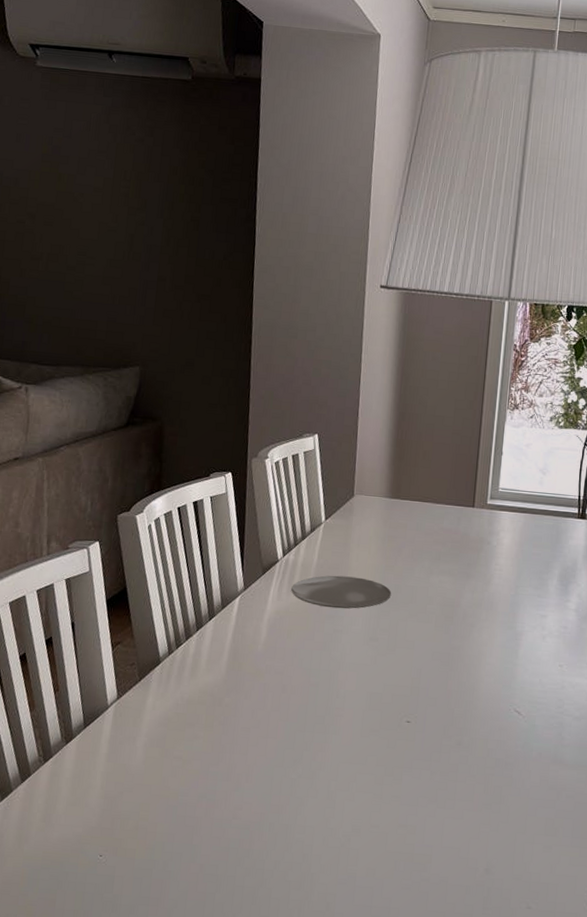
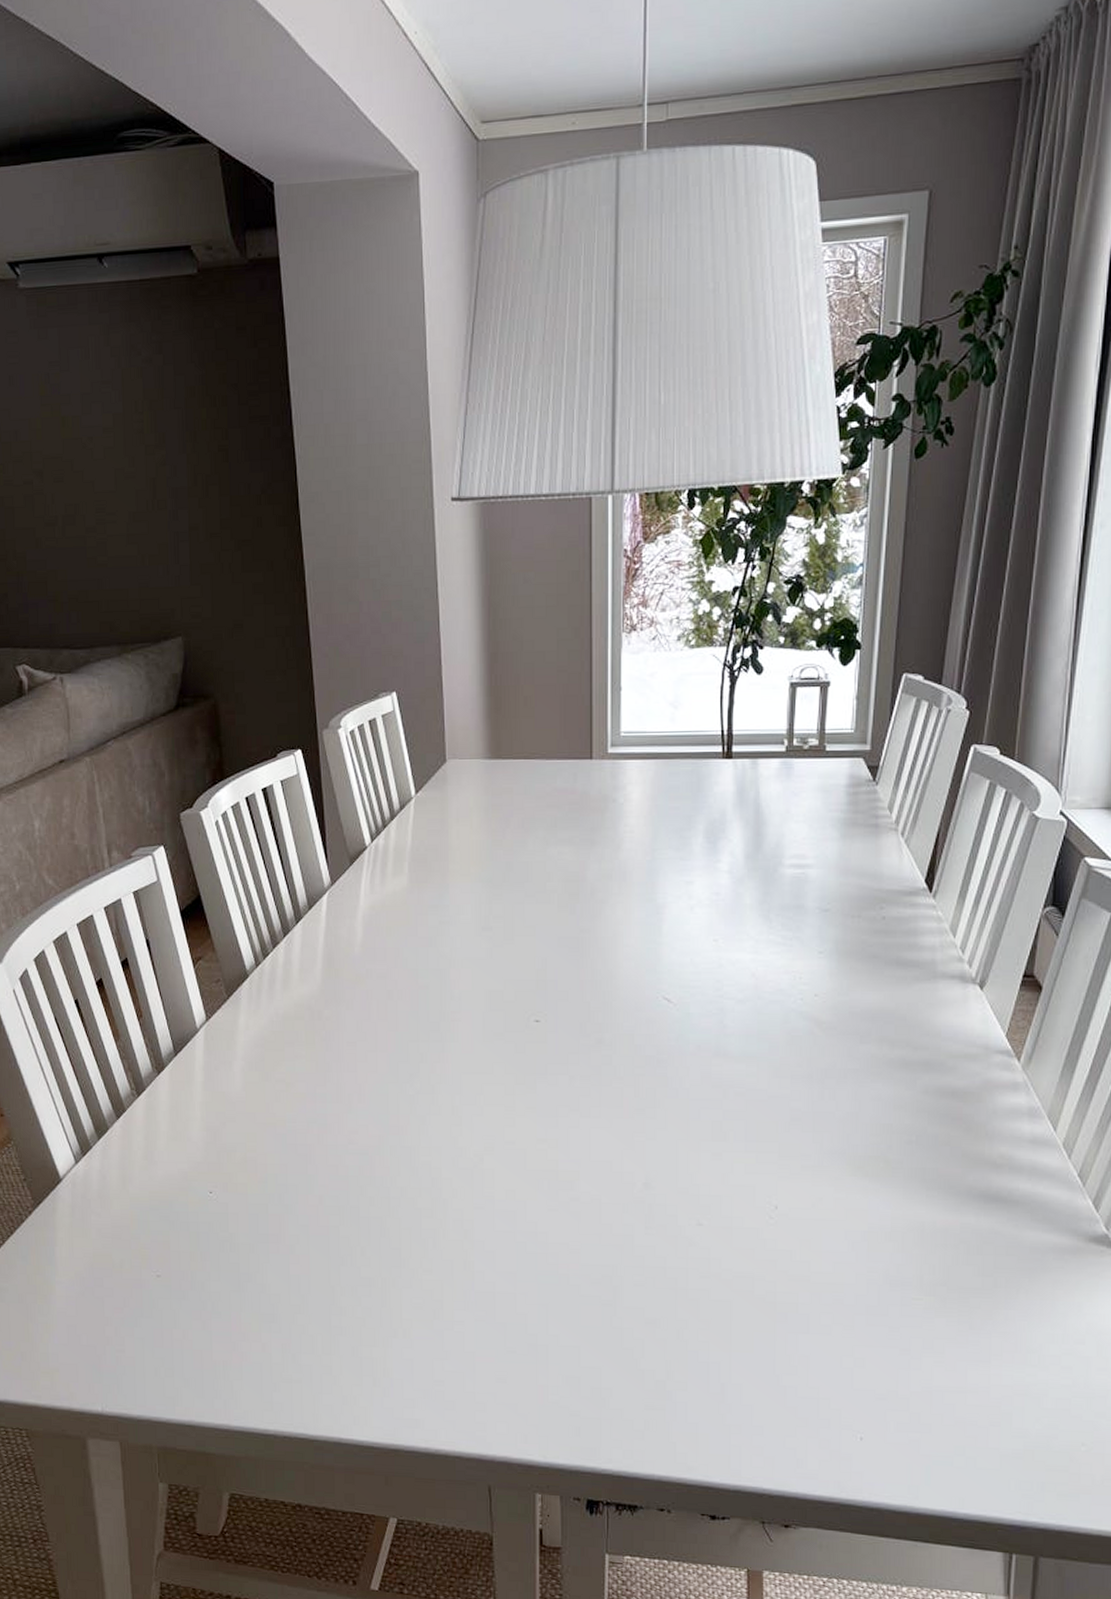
plate: present [291,575,392,609] -> none [385,857,503,897]

